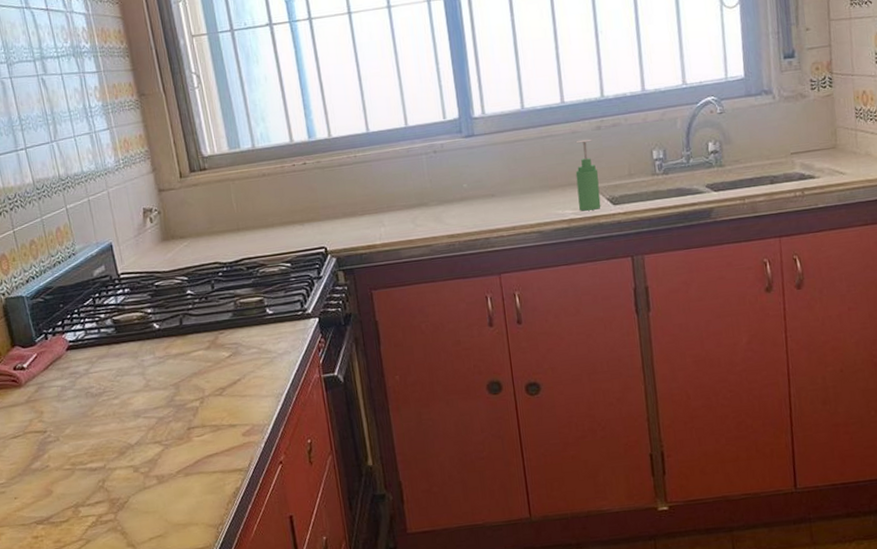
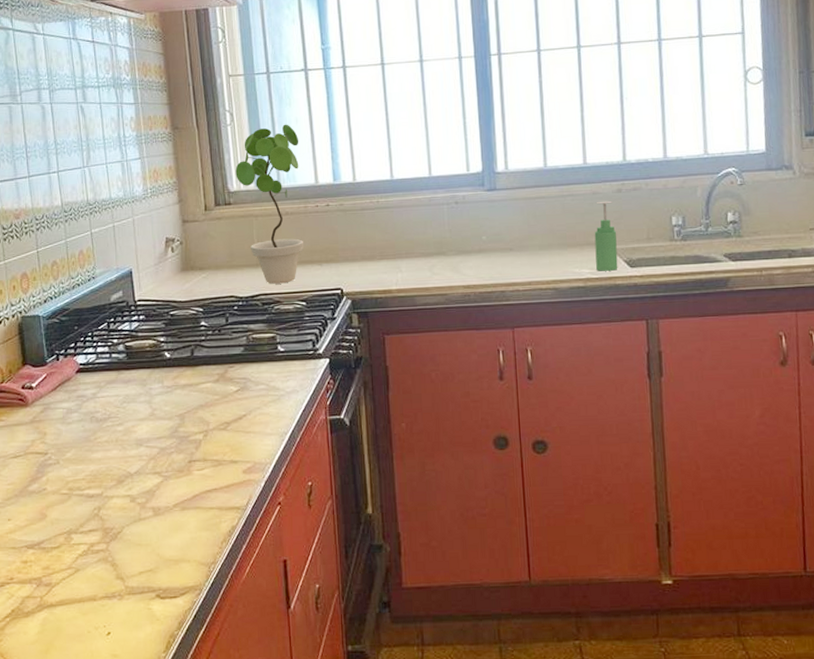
potted plant: none [207,82,284,248] -> present [235,124,304,284]

